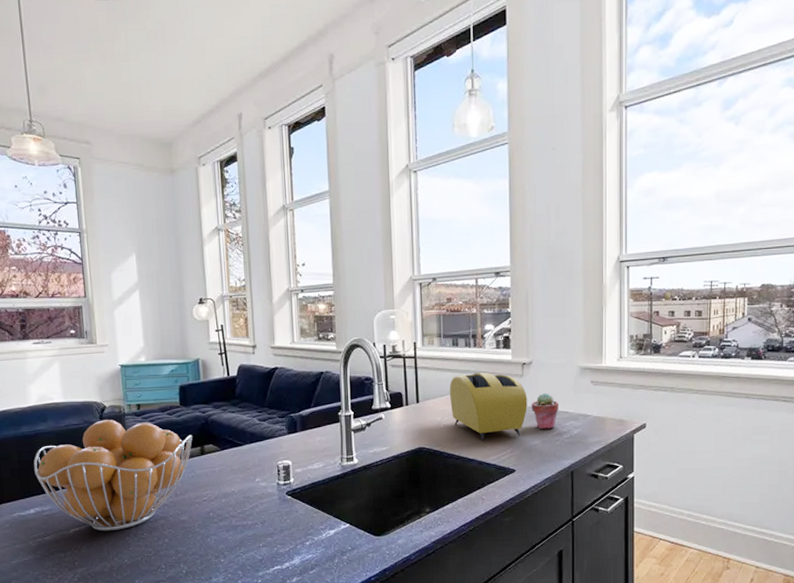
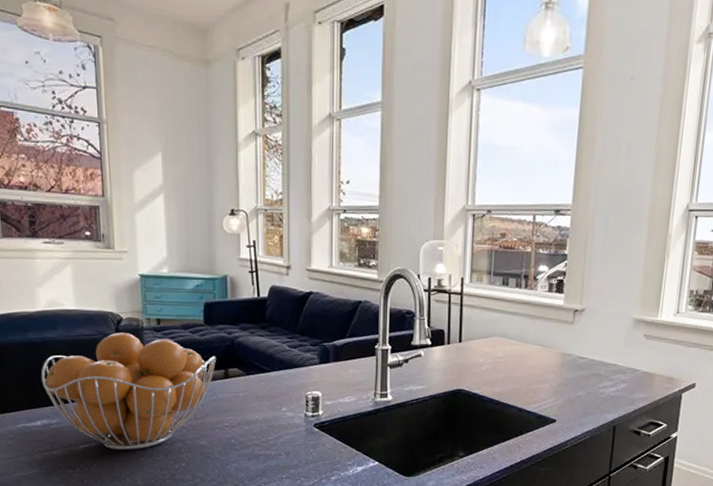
toaster: present [449,373,527,441] -> none [494,316,576,387]
potted succulent: present [531,393,559,430] -> none [579,342,608,382]

